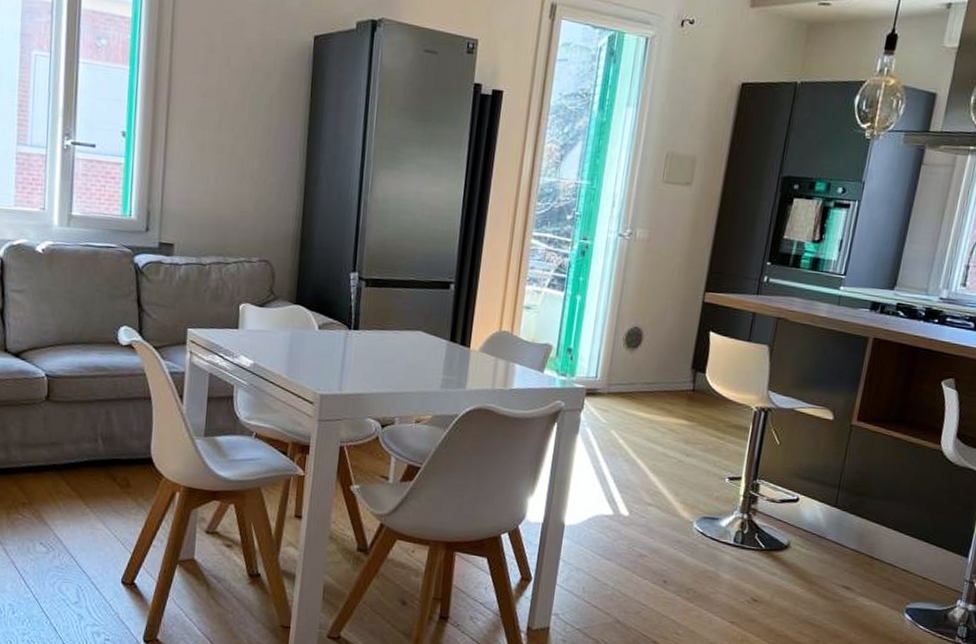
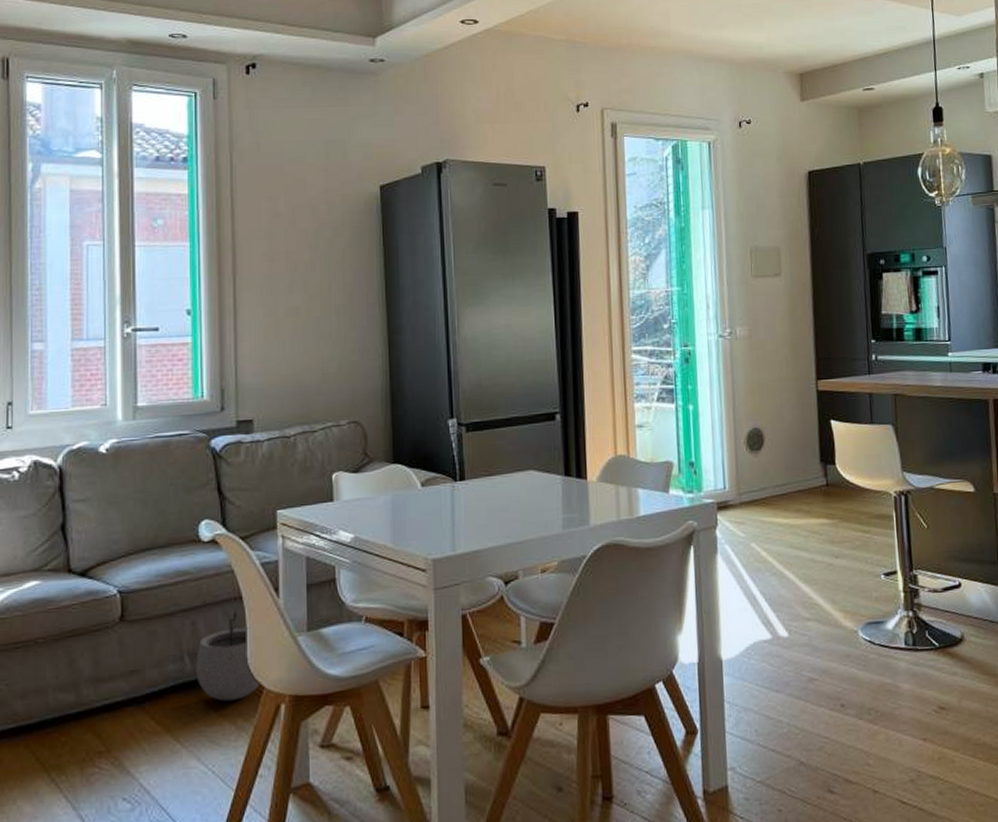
plant pot: none [107,408,161,483] -> present [196,610,261,702]

